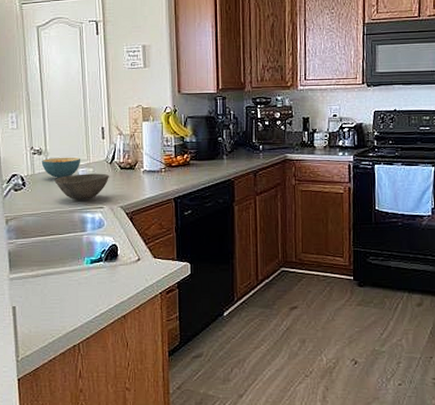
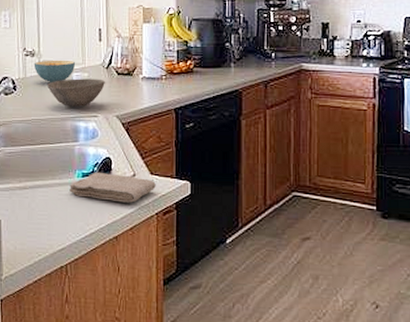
washcloth: none [79,258,159,285] -> present [69,172,156,203]

